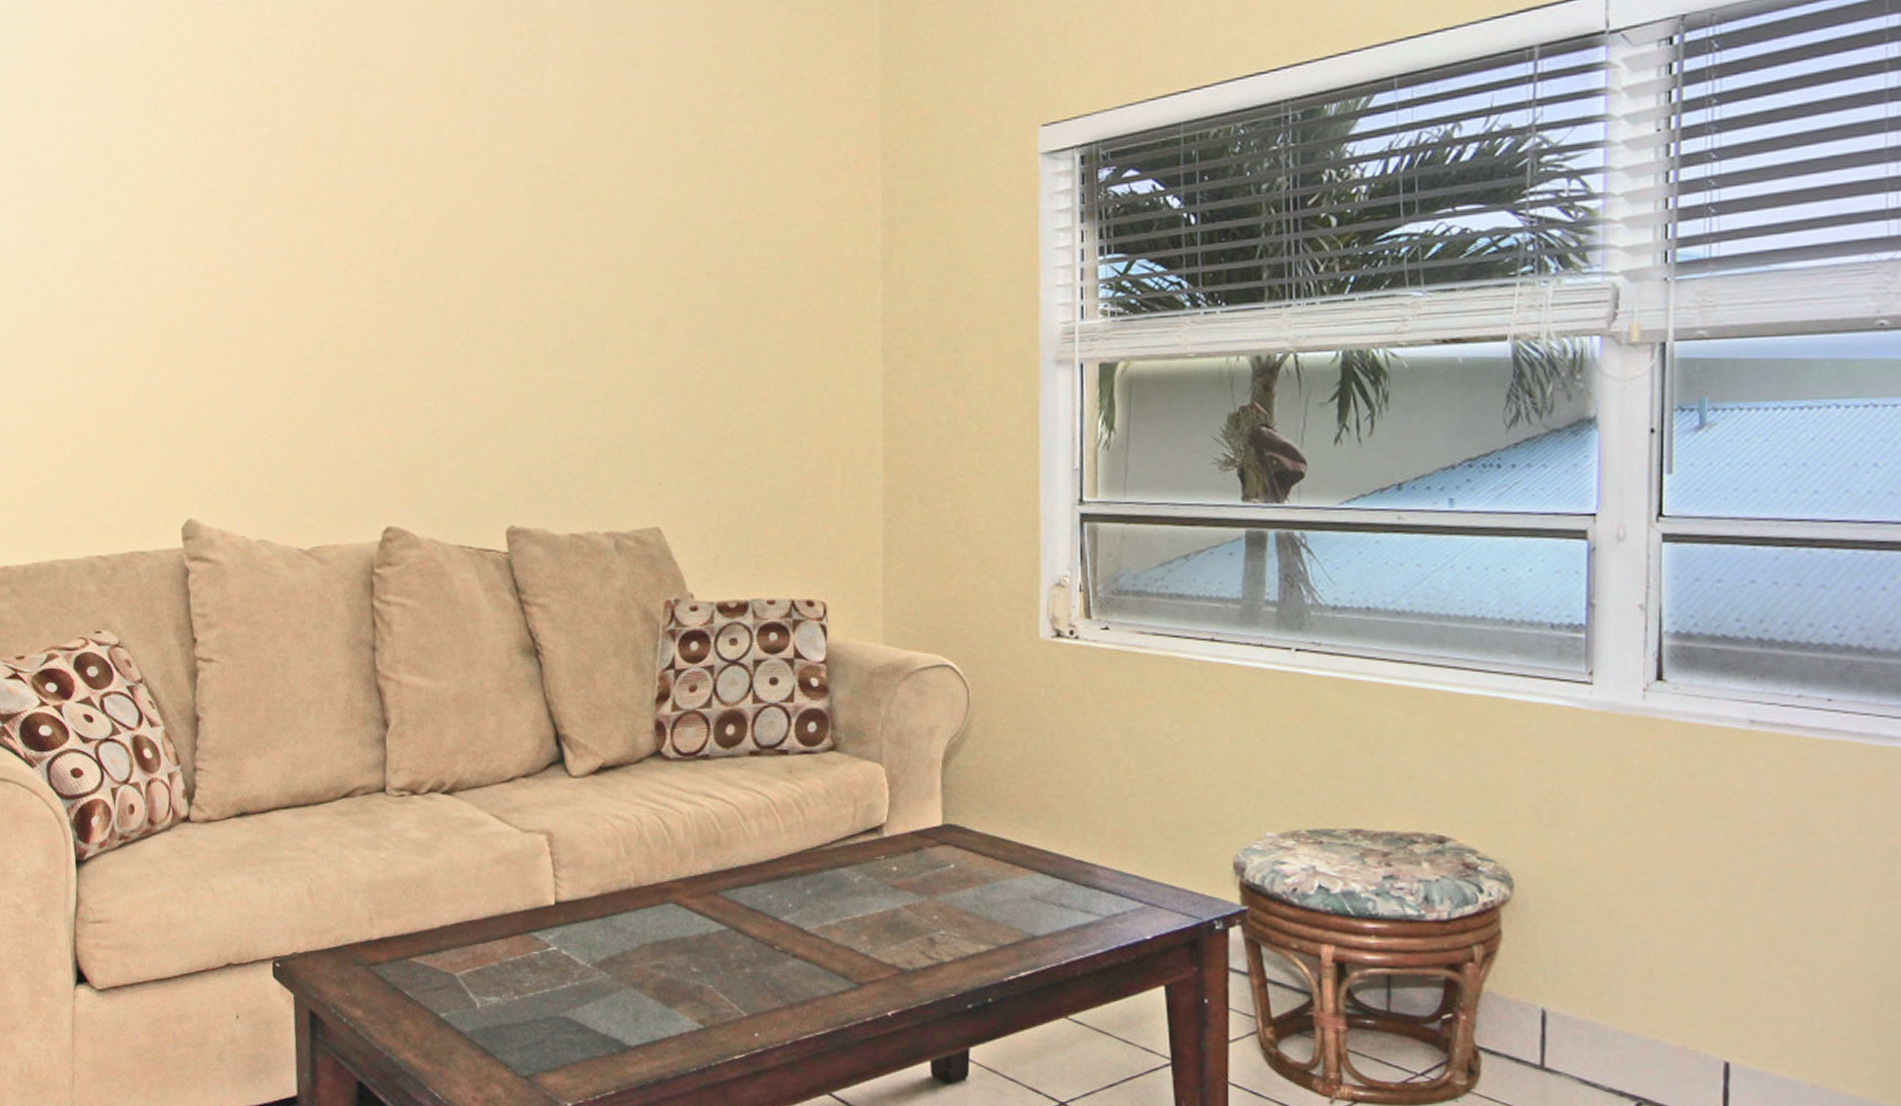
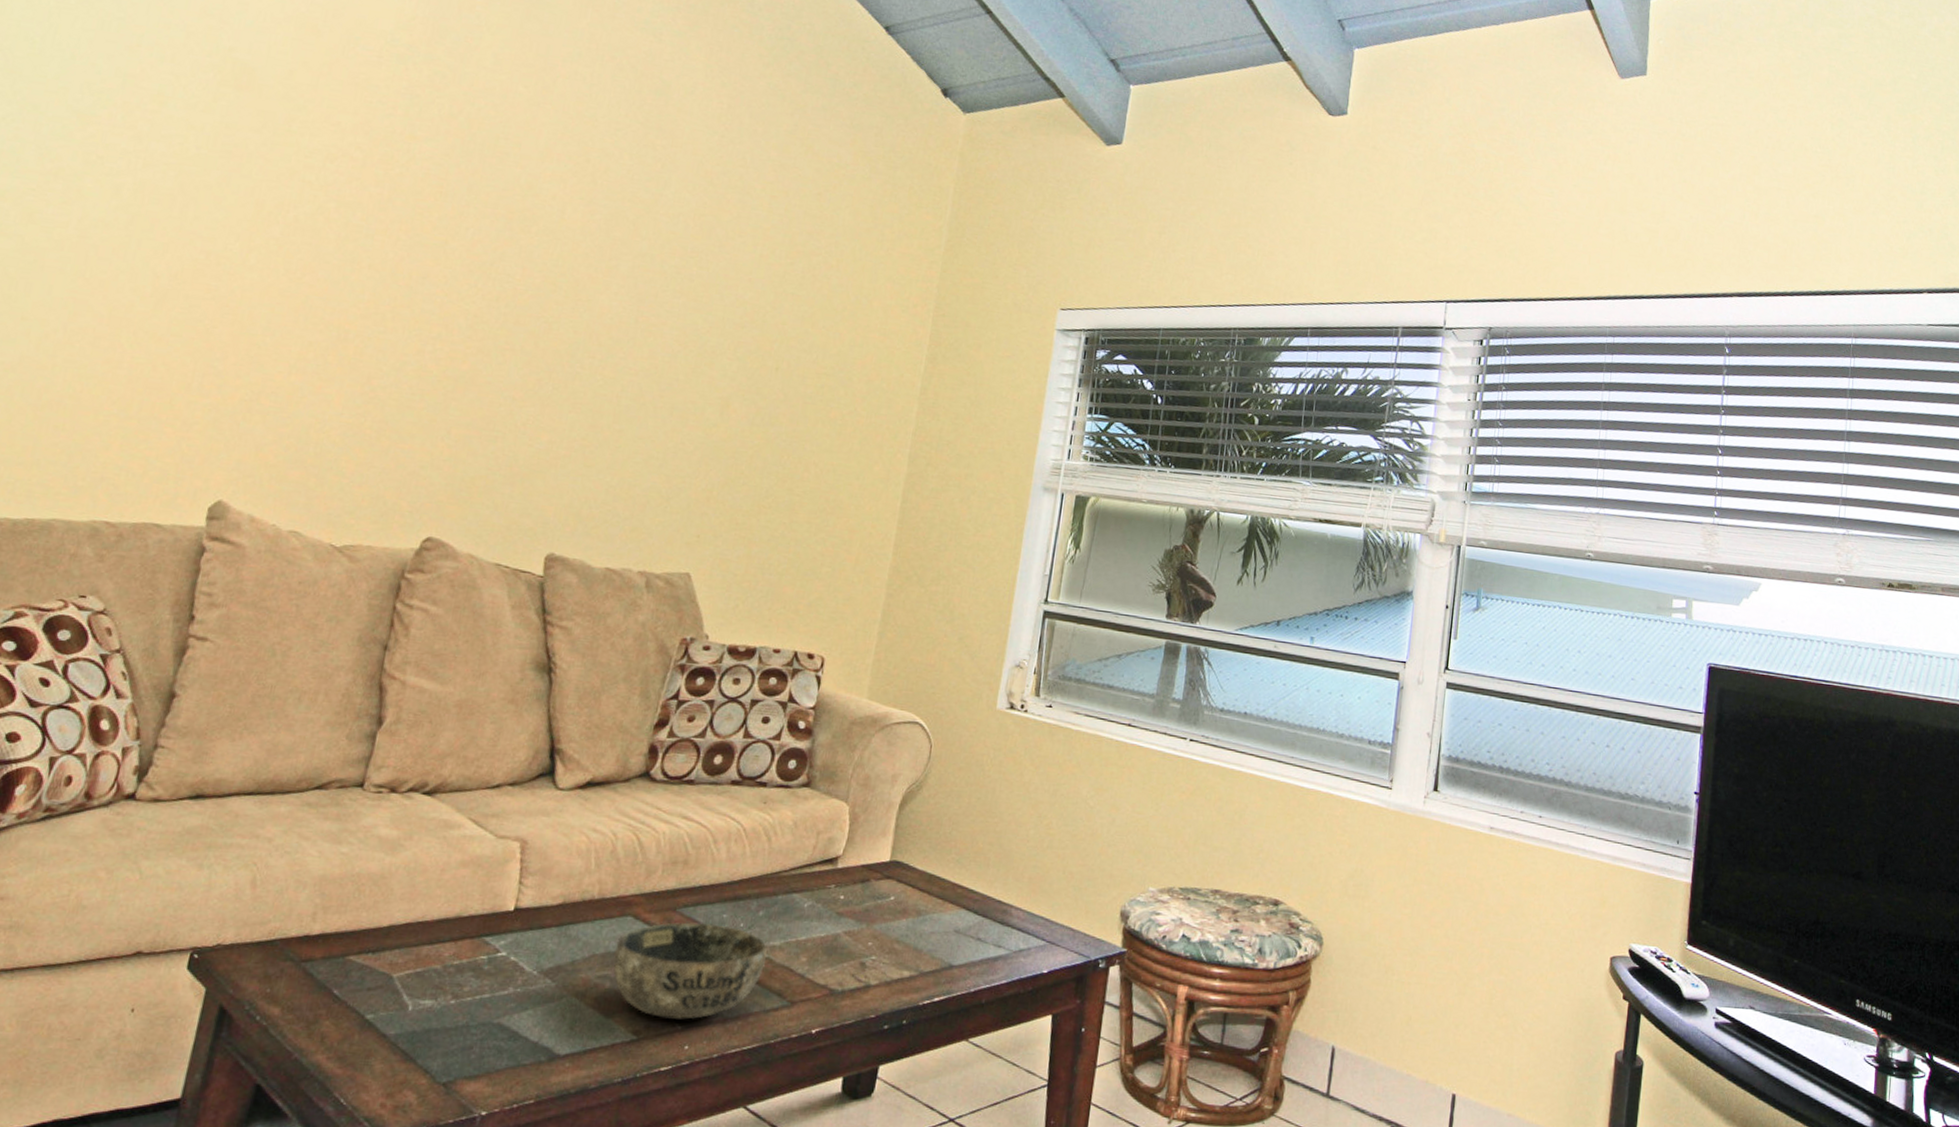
bowl: none [662,906,823,1006] -> present [613,922,767,1020]

